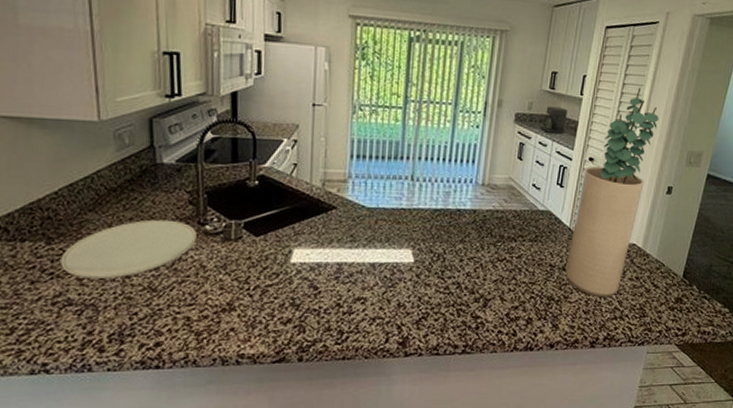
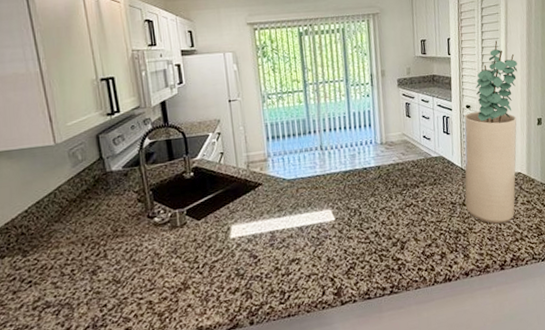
plate: present [61,219,197,279] -> none [36,218,148,282]
coffee maker: present [541,106,567,133] -> none [421,67,441,91]

